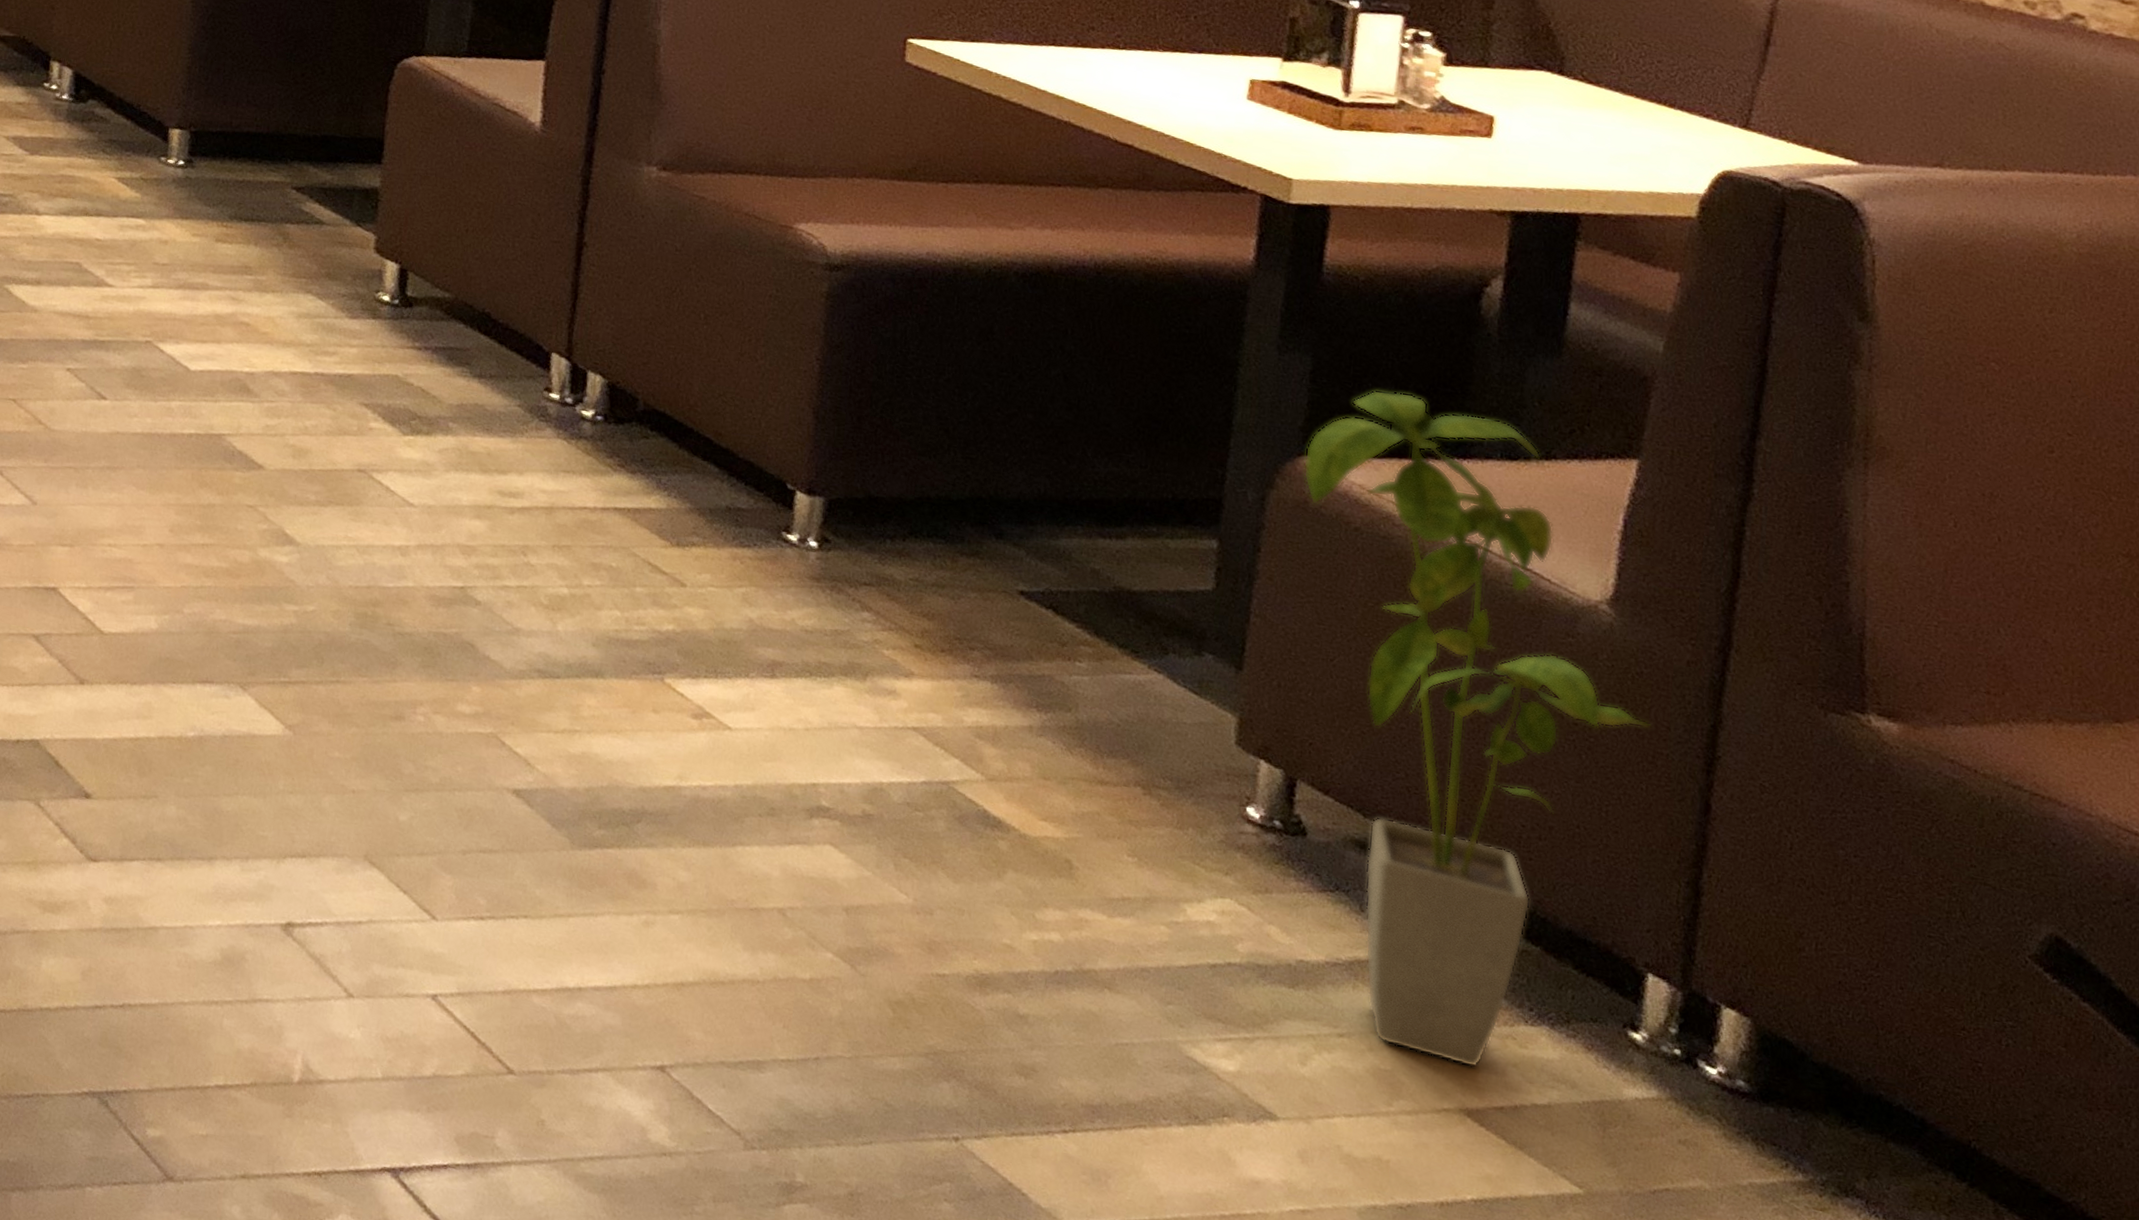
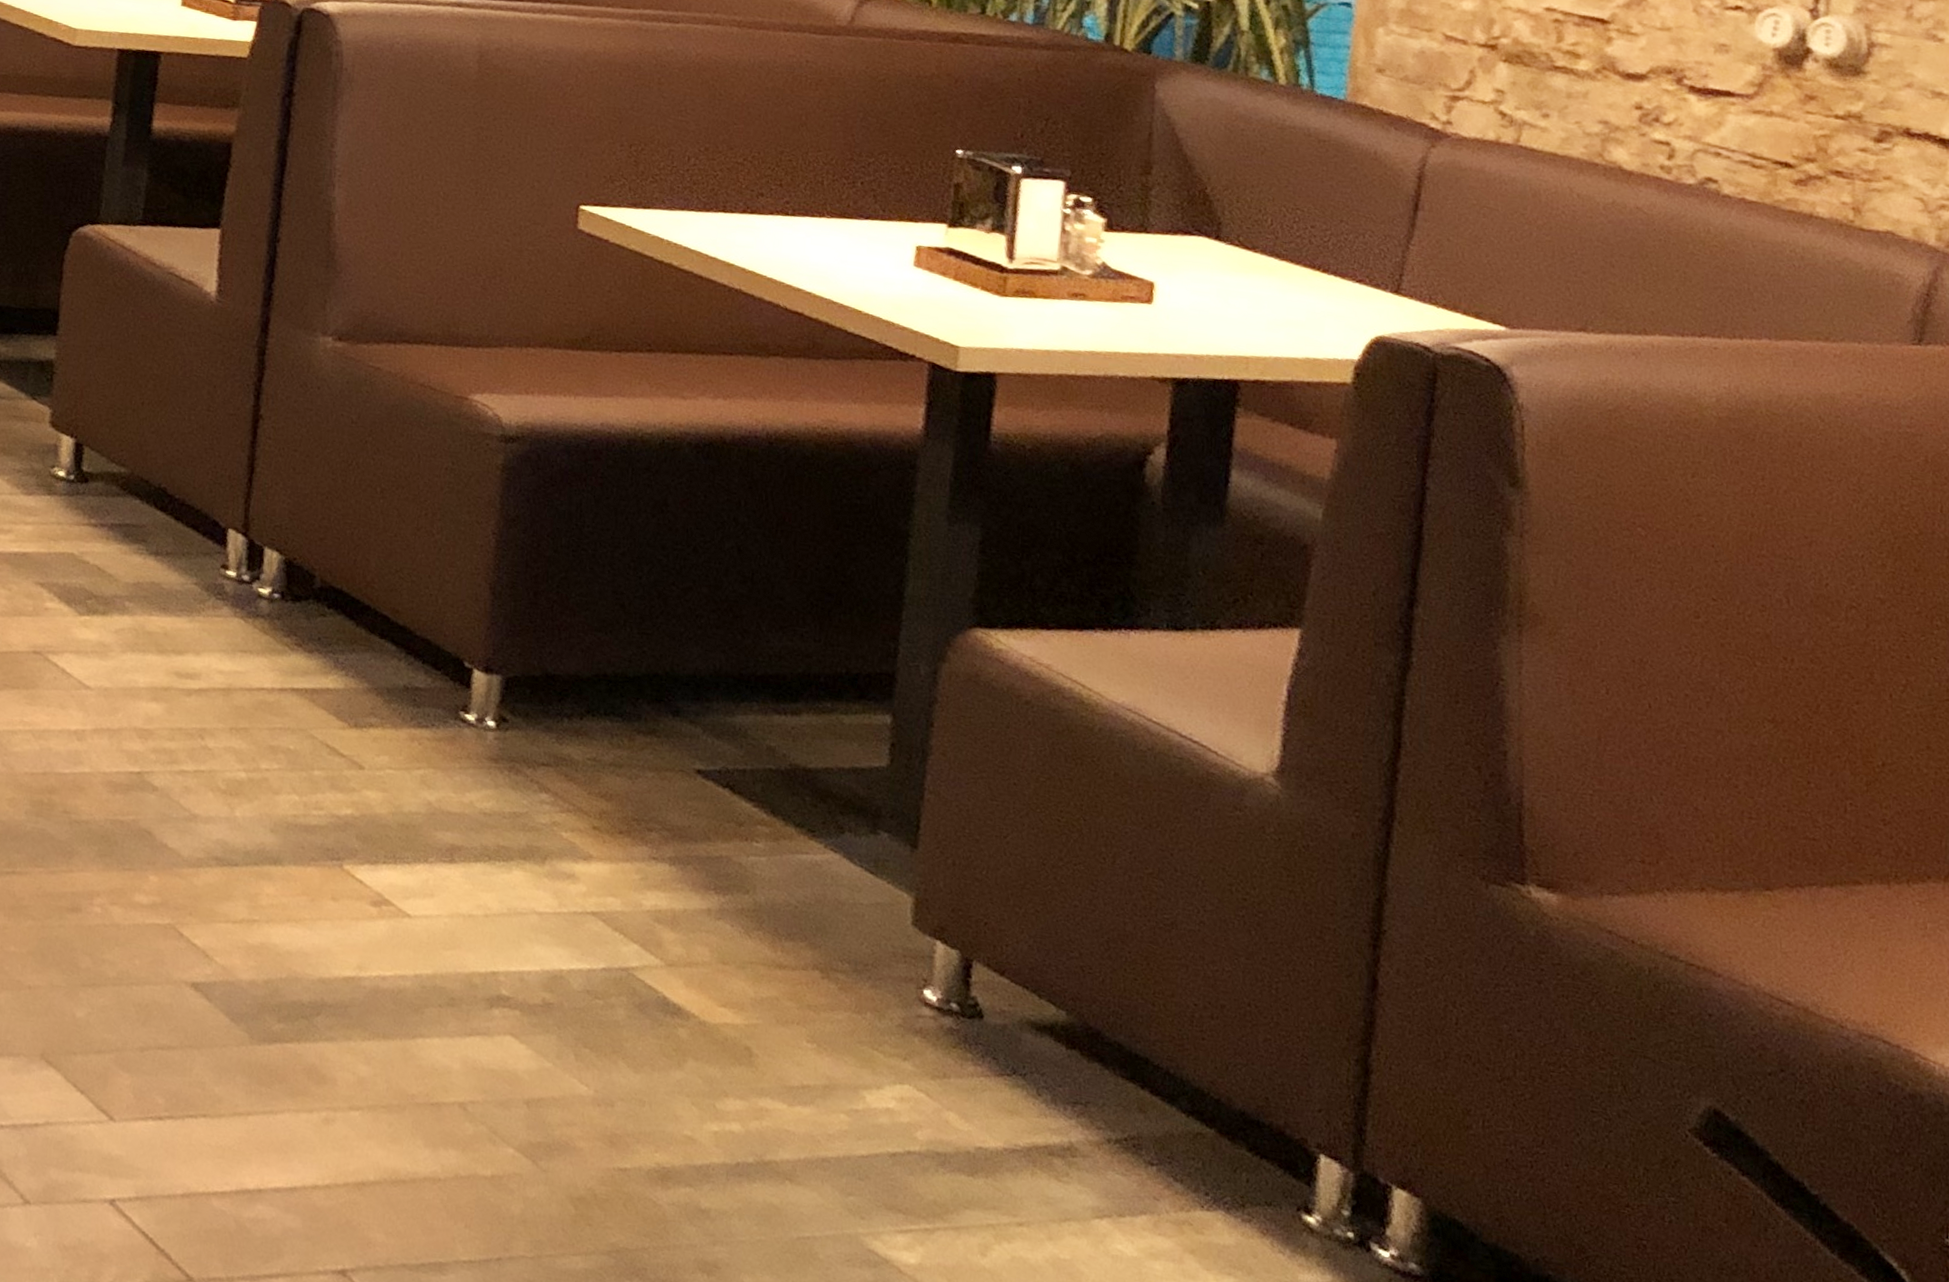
house plant: present [1303,389,1651,1068] -> none [974,560,1318,1256]

